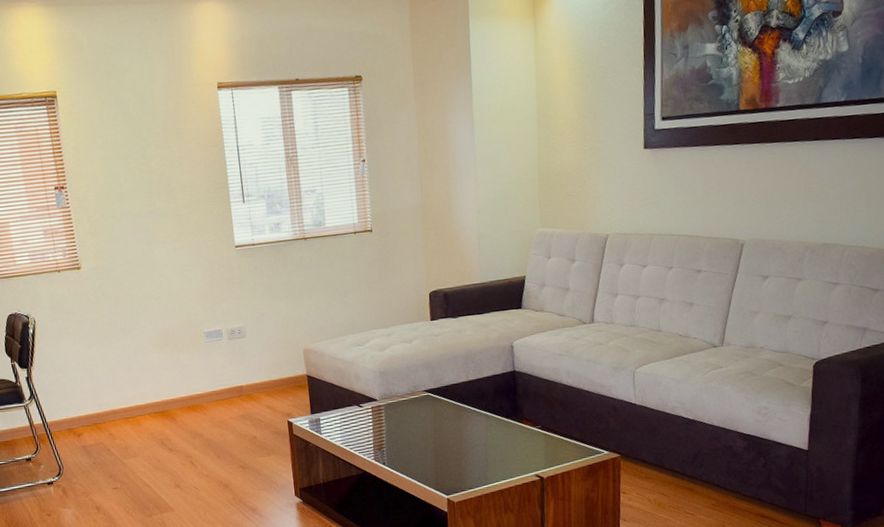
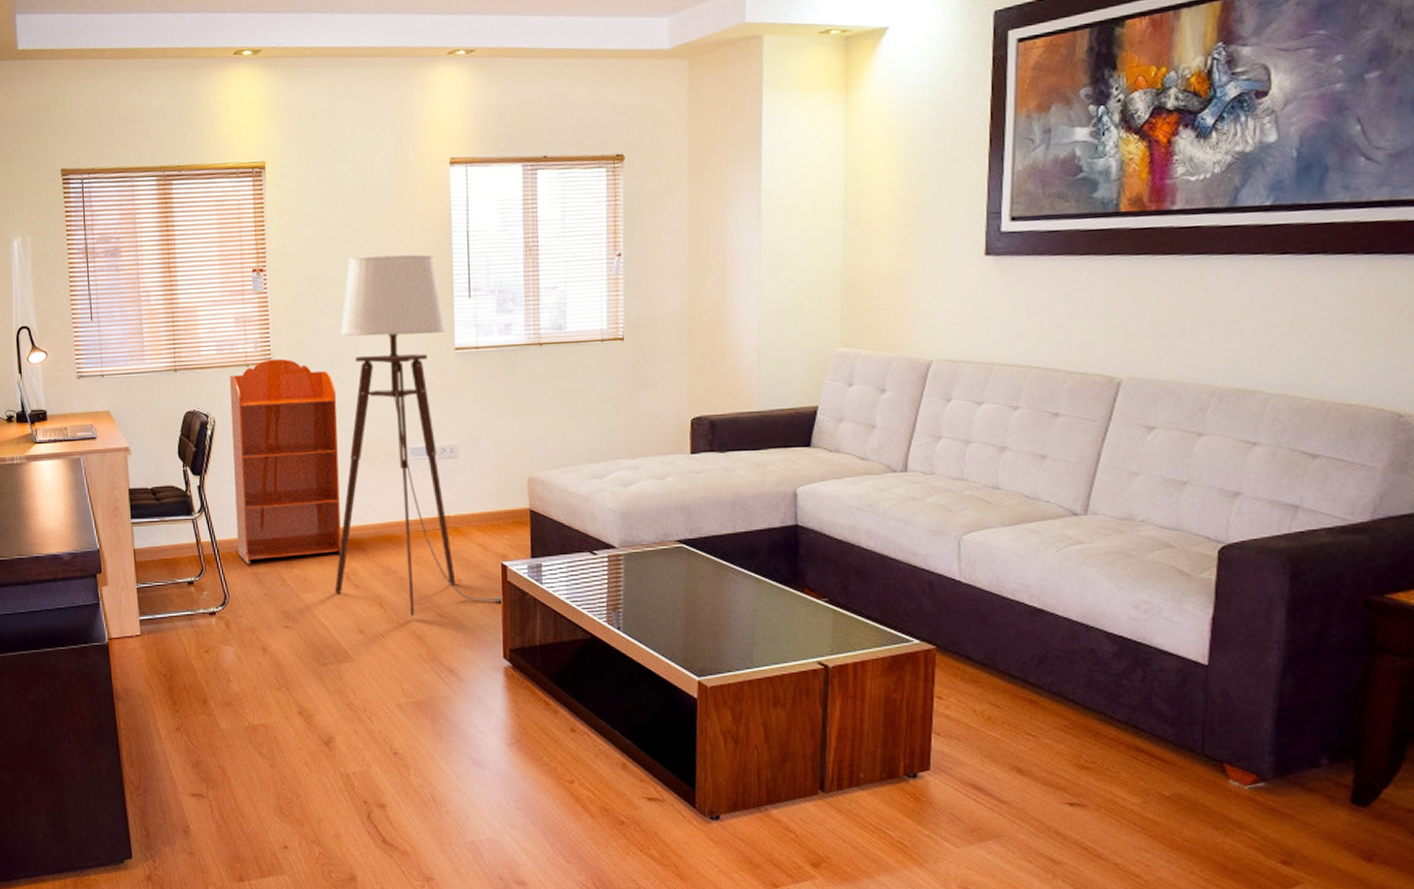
bookcase: none [43,263,155,440] -> present [229,358,342,565]
floor lamp: none [136,167,291,470] -> present [335,254,503,617]

